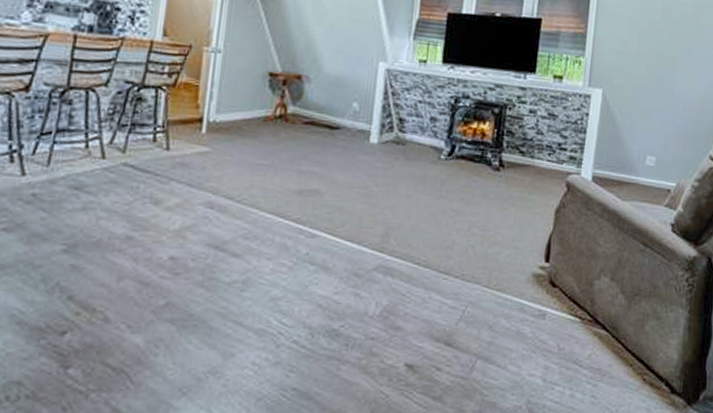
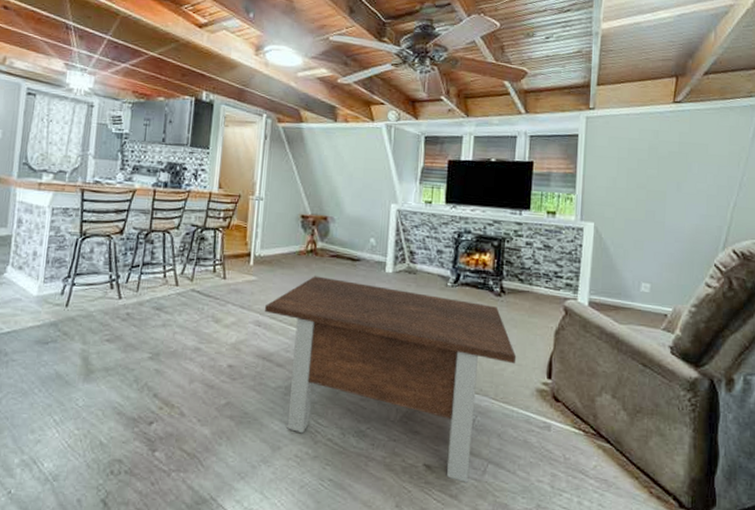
coffee table: none [219,147,513,382] -> present [265,276,517,483]

